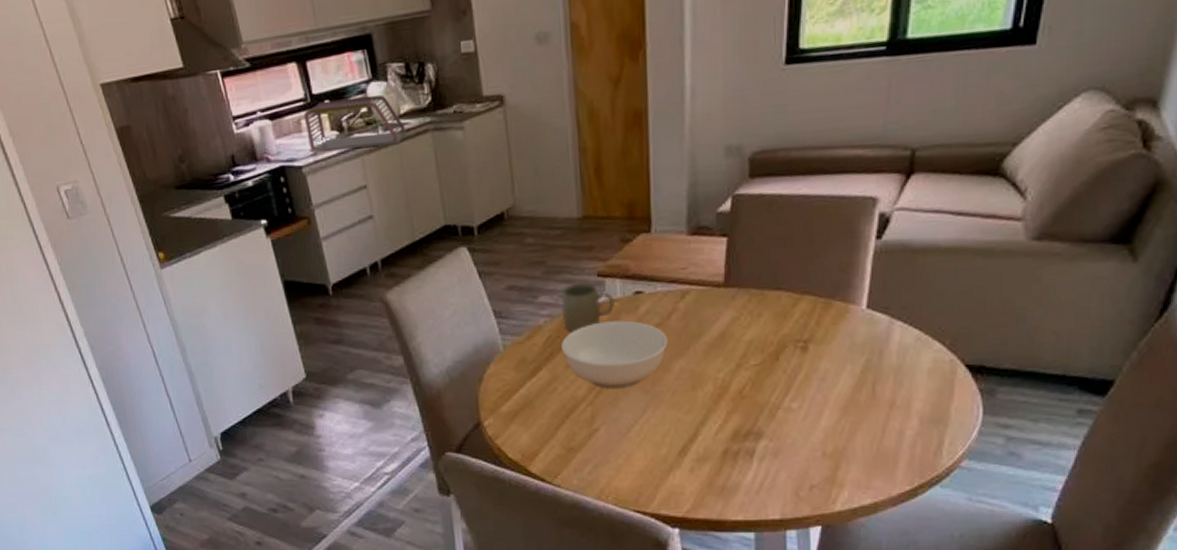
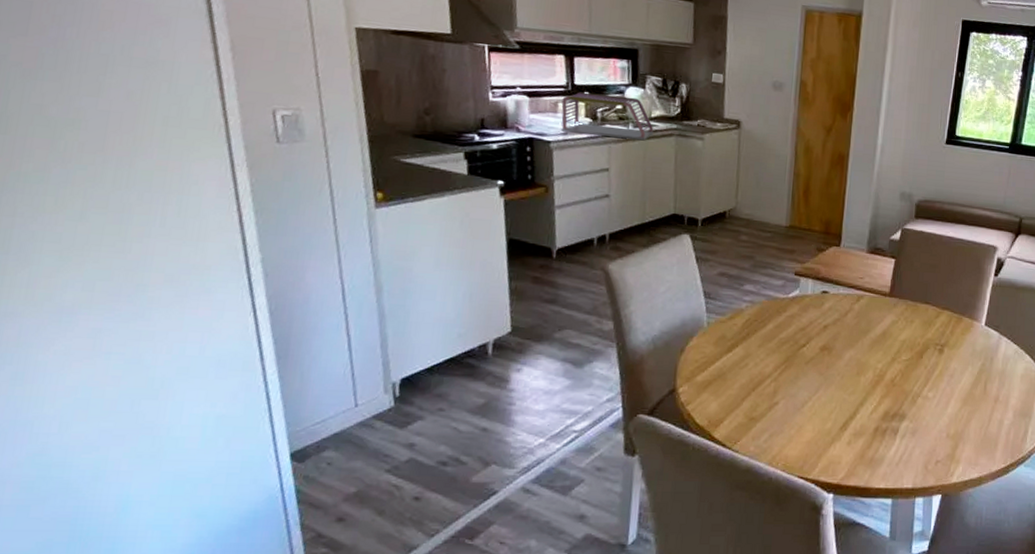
mug: present [560,282,614,332] -> none [761,278,805,318]
bowl: present [561,320,668,388] -> none [757,312,843,369]

